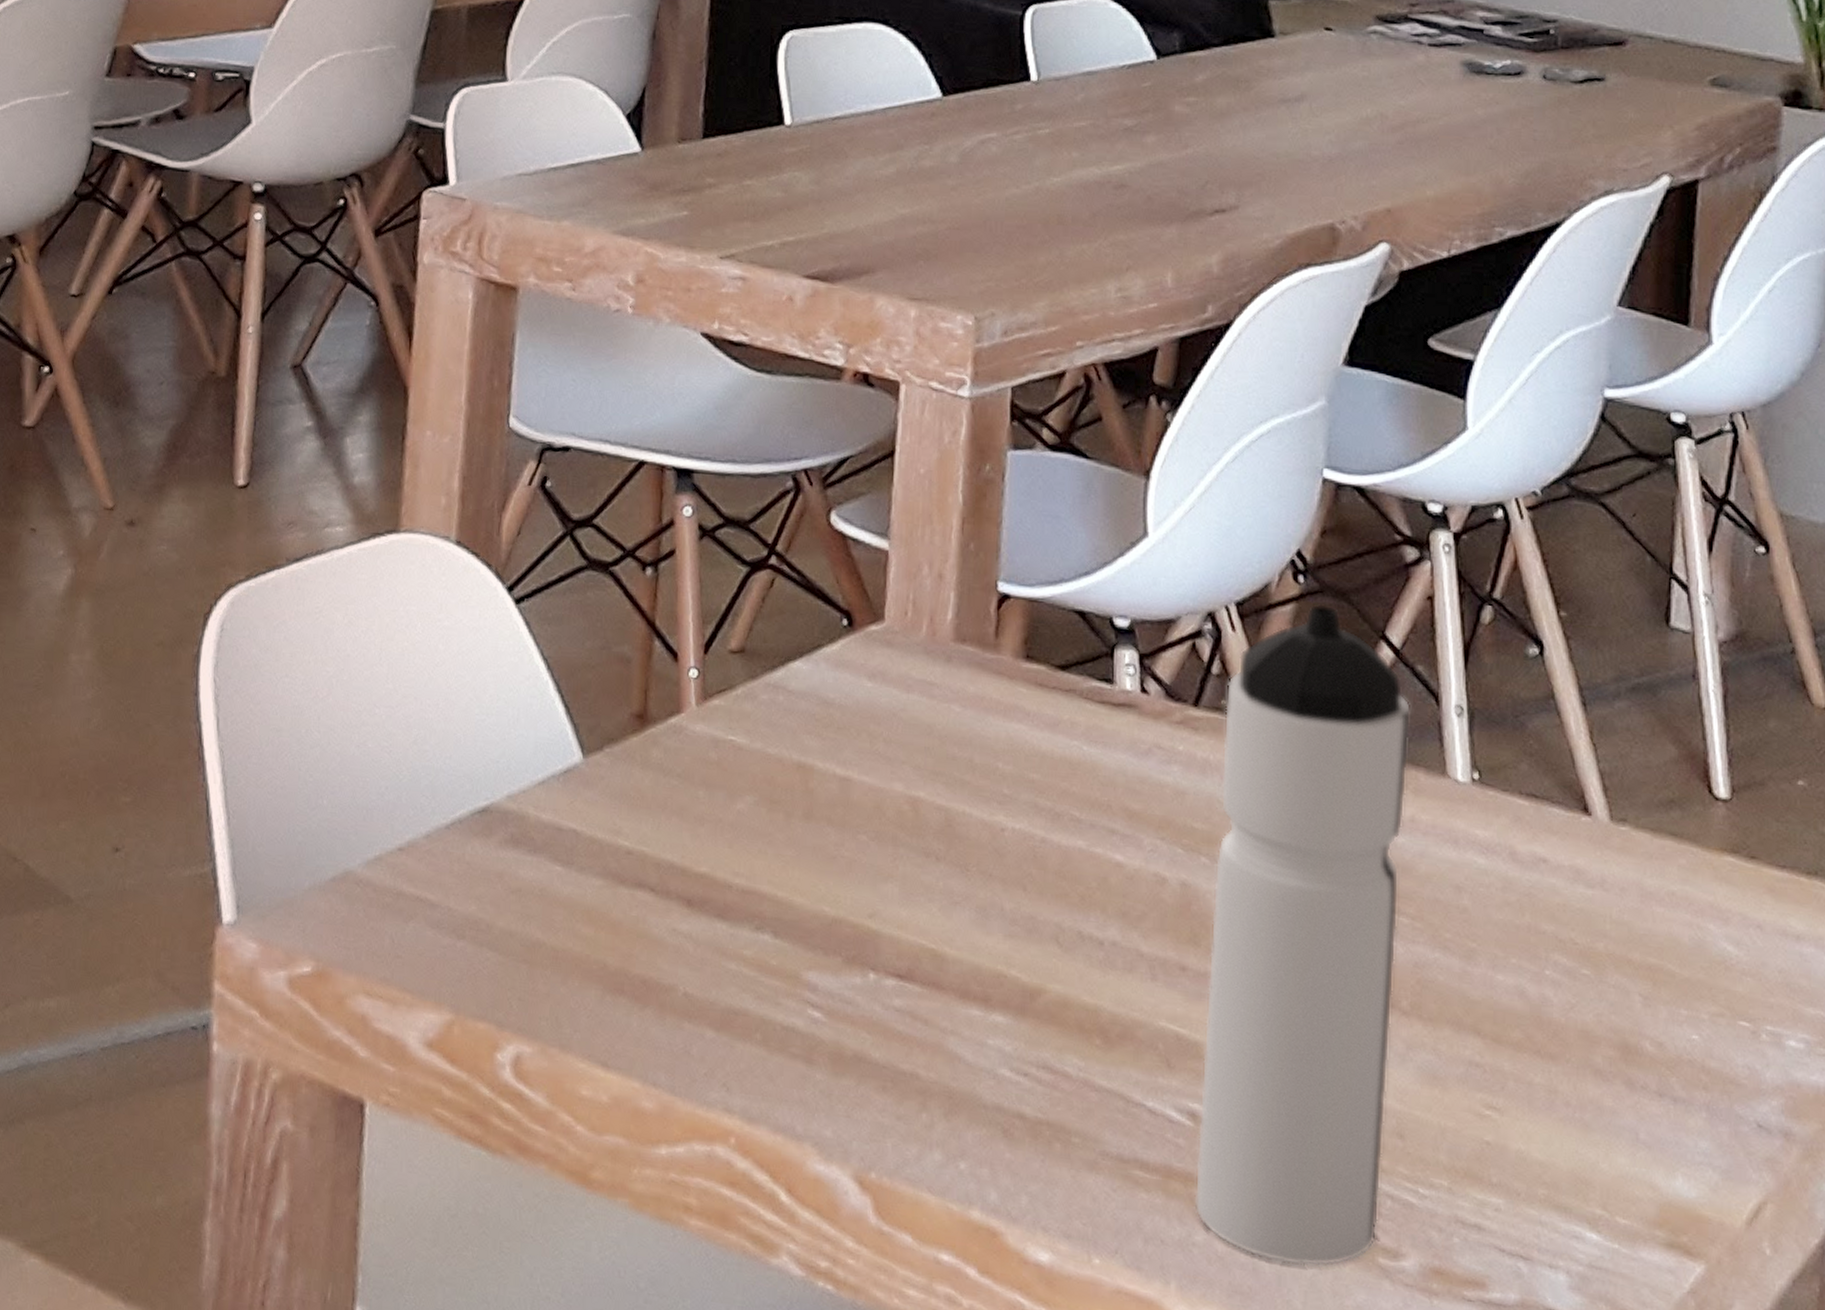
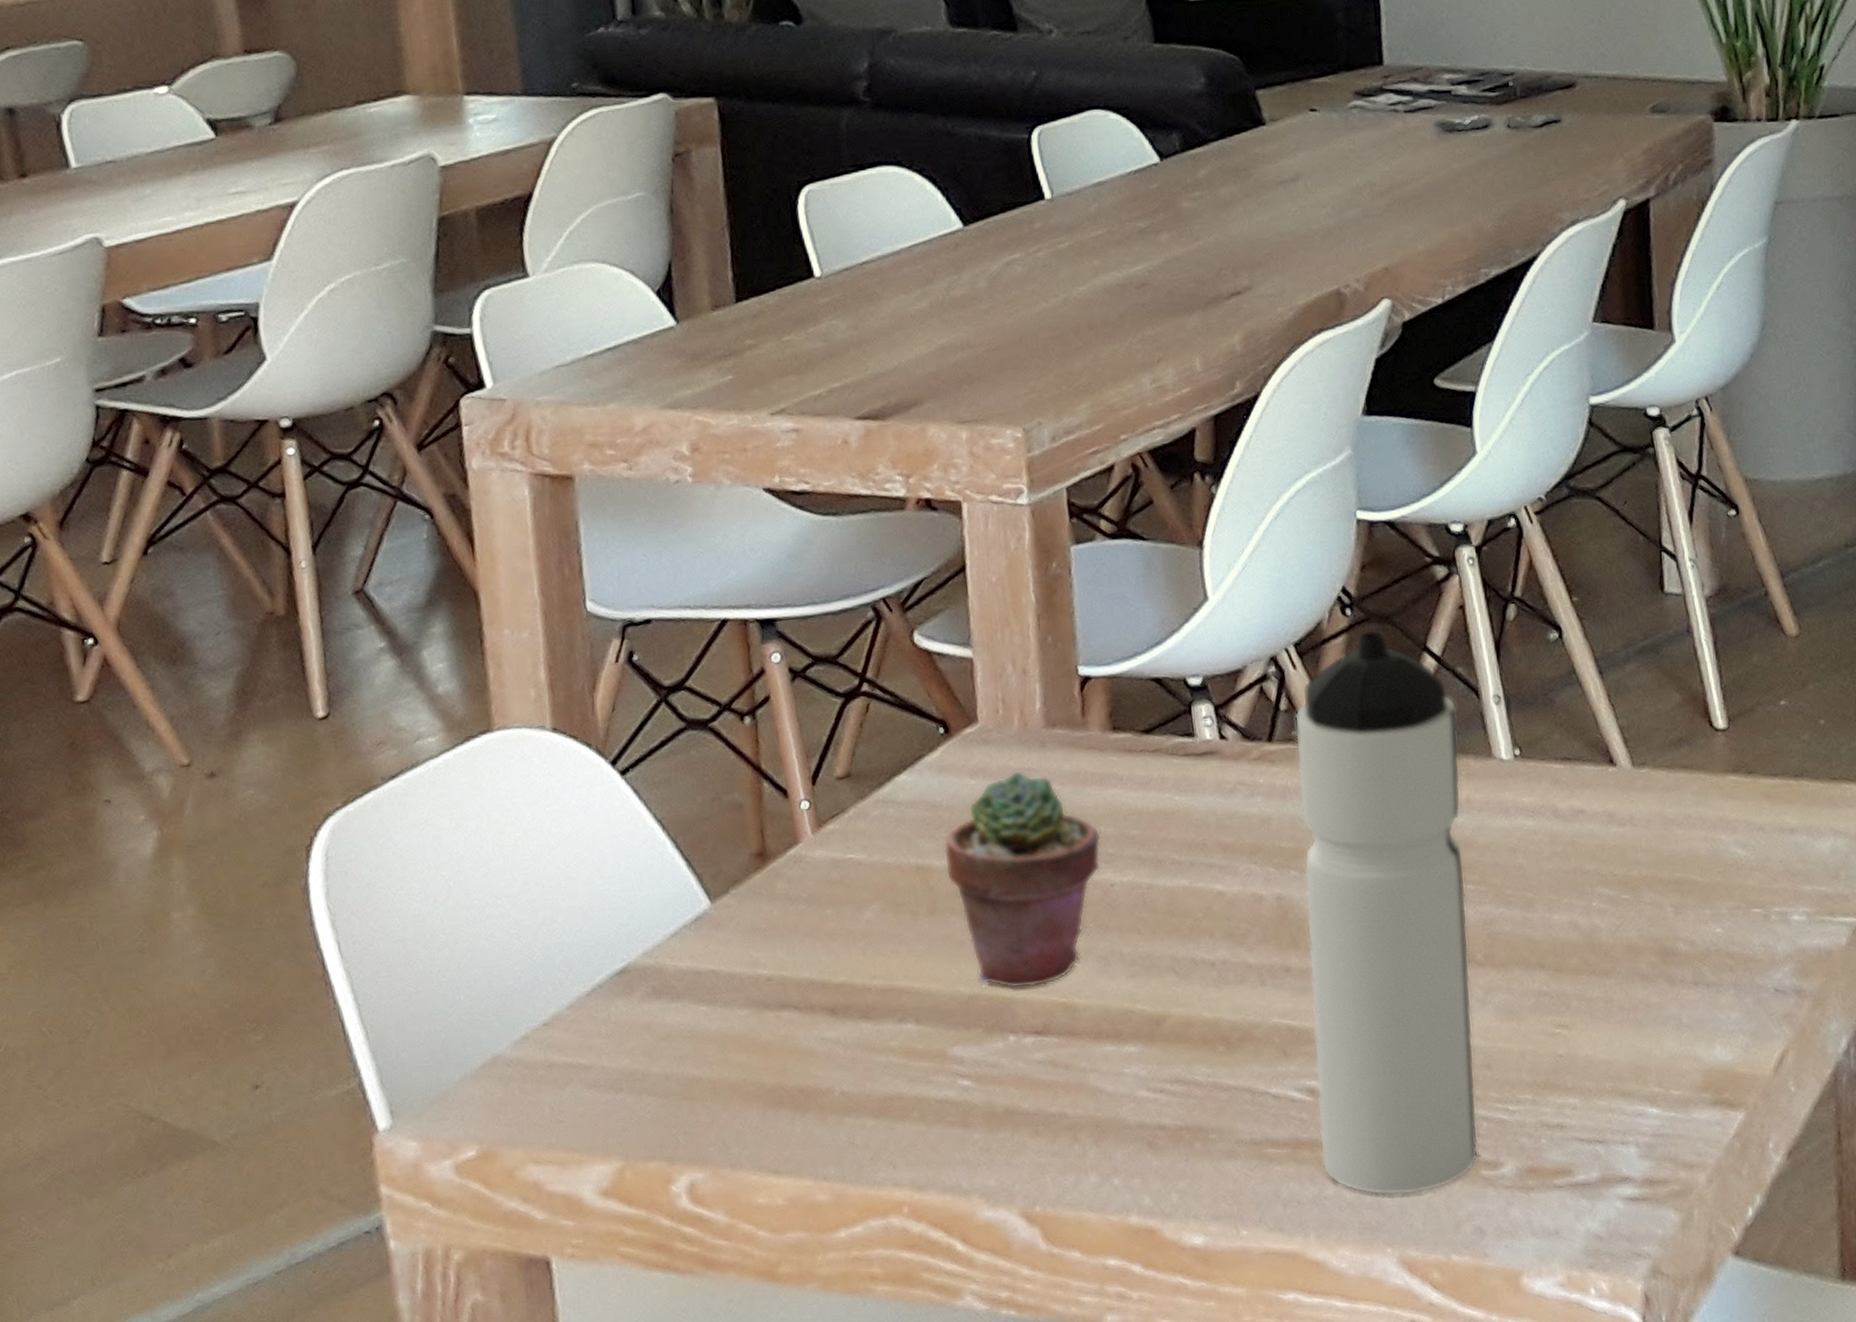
potted succulent: none [827,682,998,926] -> present [943,770,1101,989]

